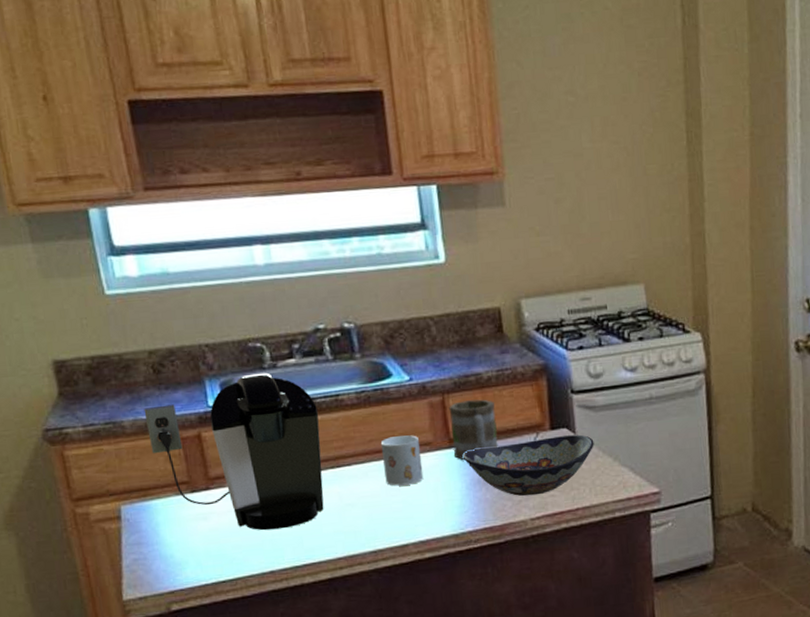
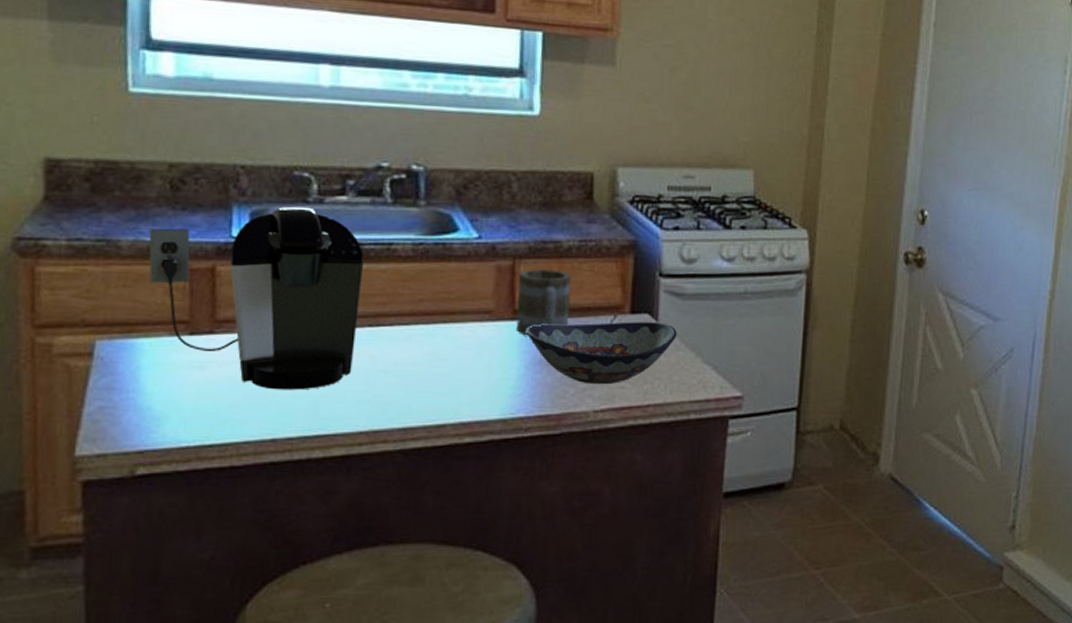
mug: present [380,435,424,486] -> none [431,298,479,356]

